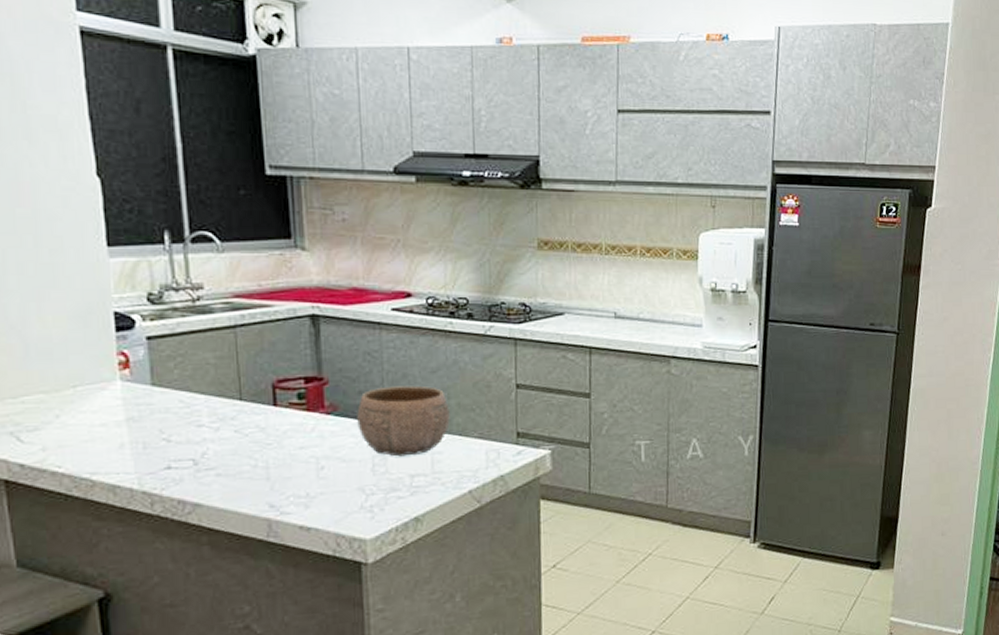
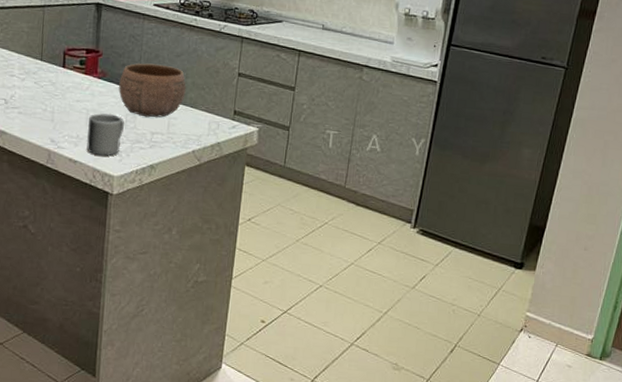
mug: none [321,458,372,516] -> present [86,113,124,156]

